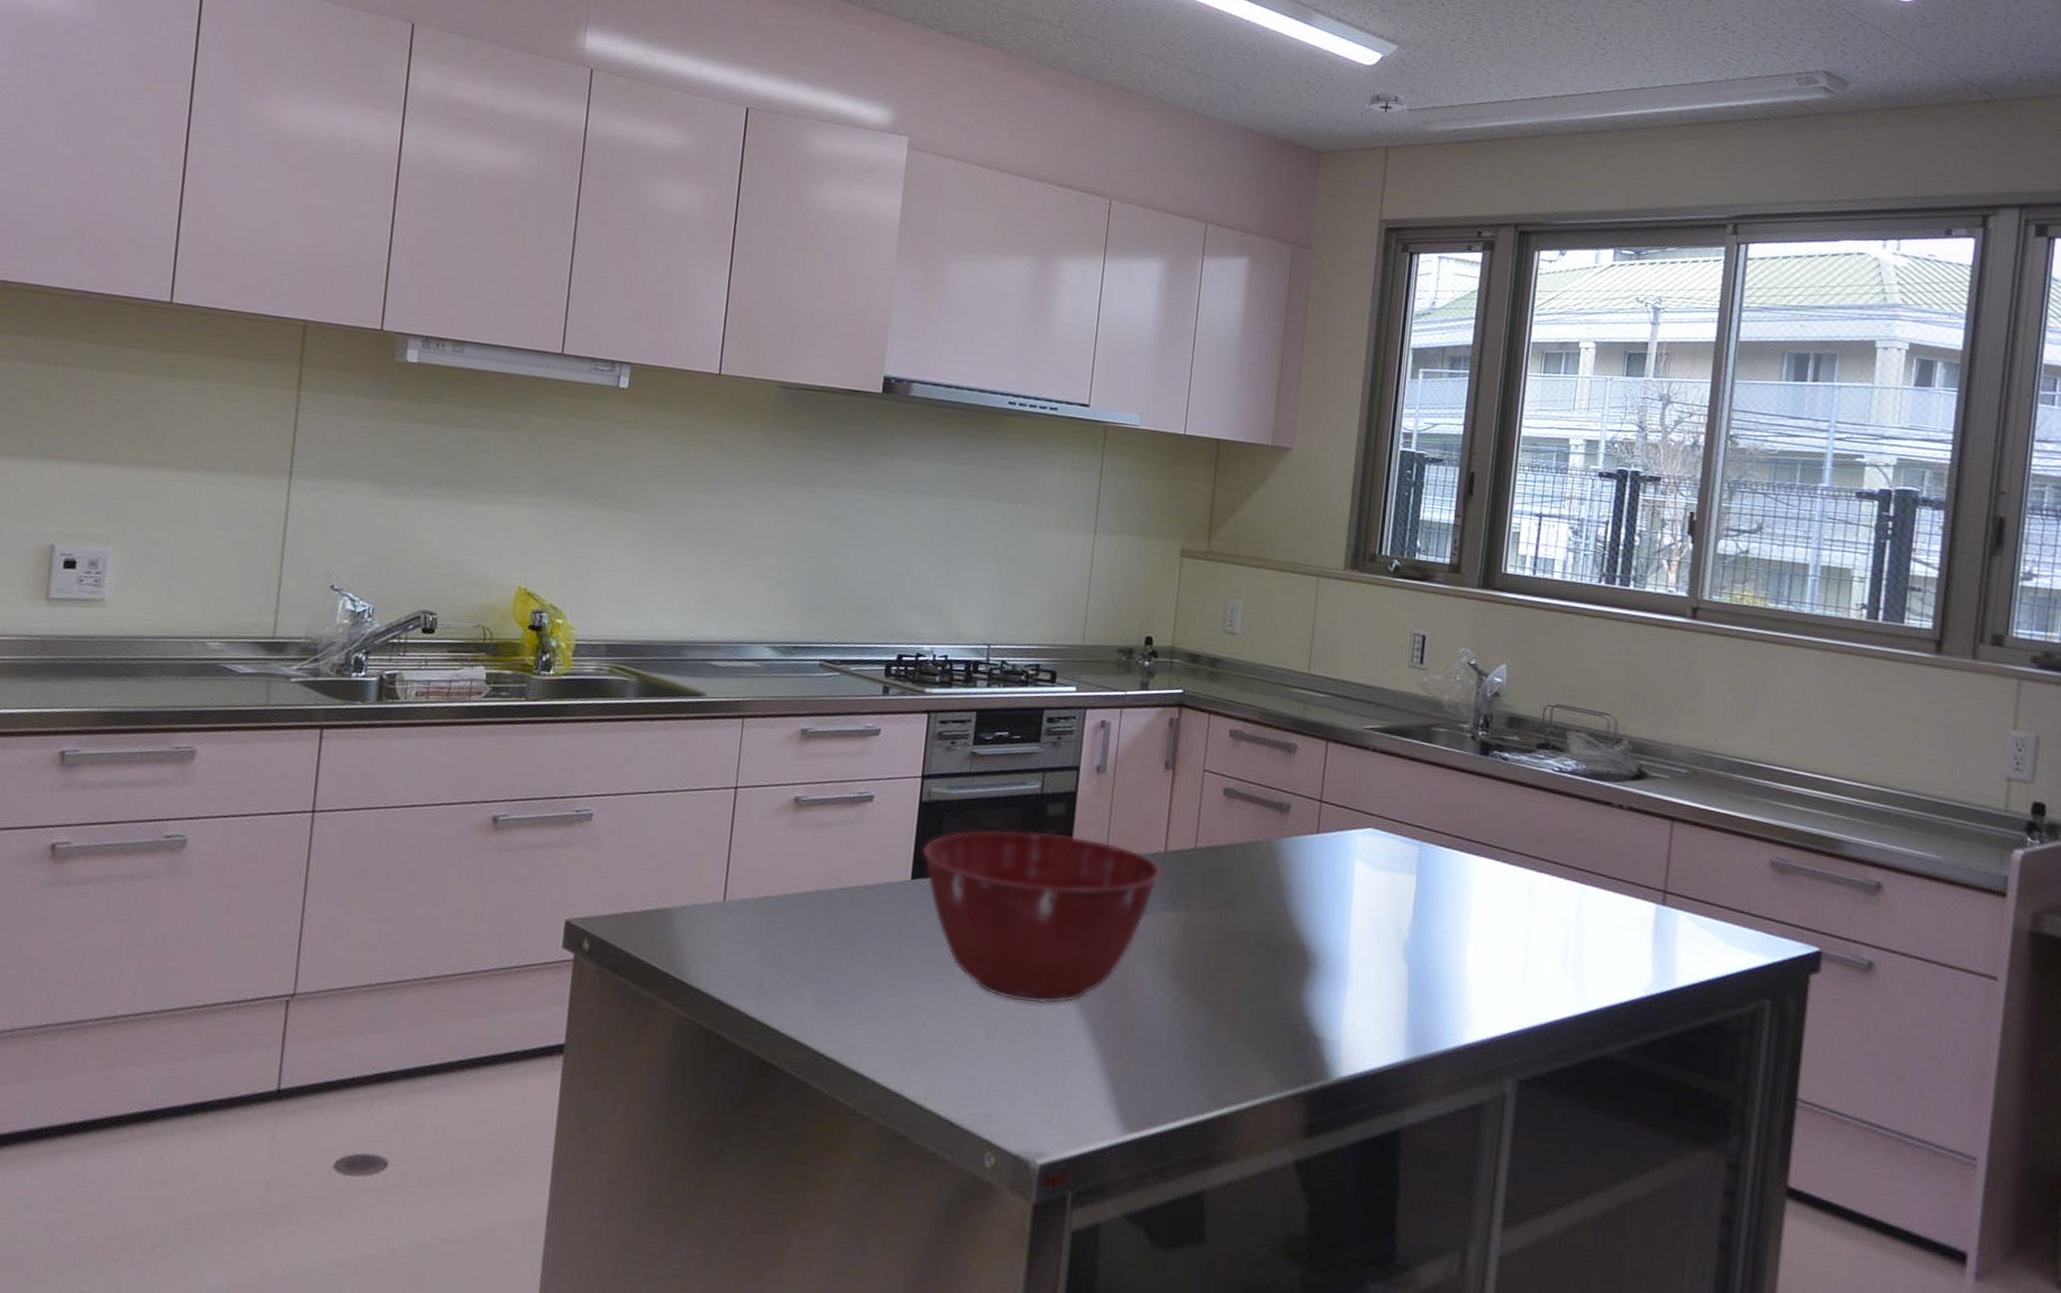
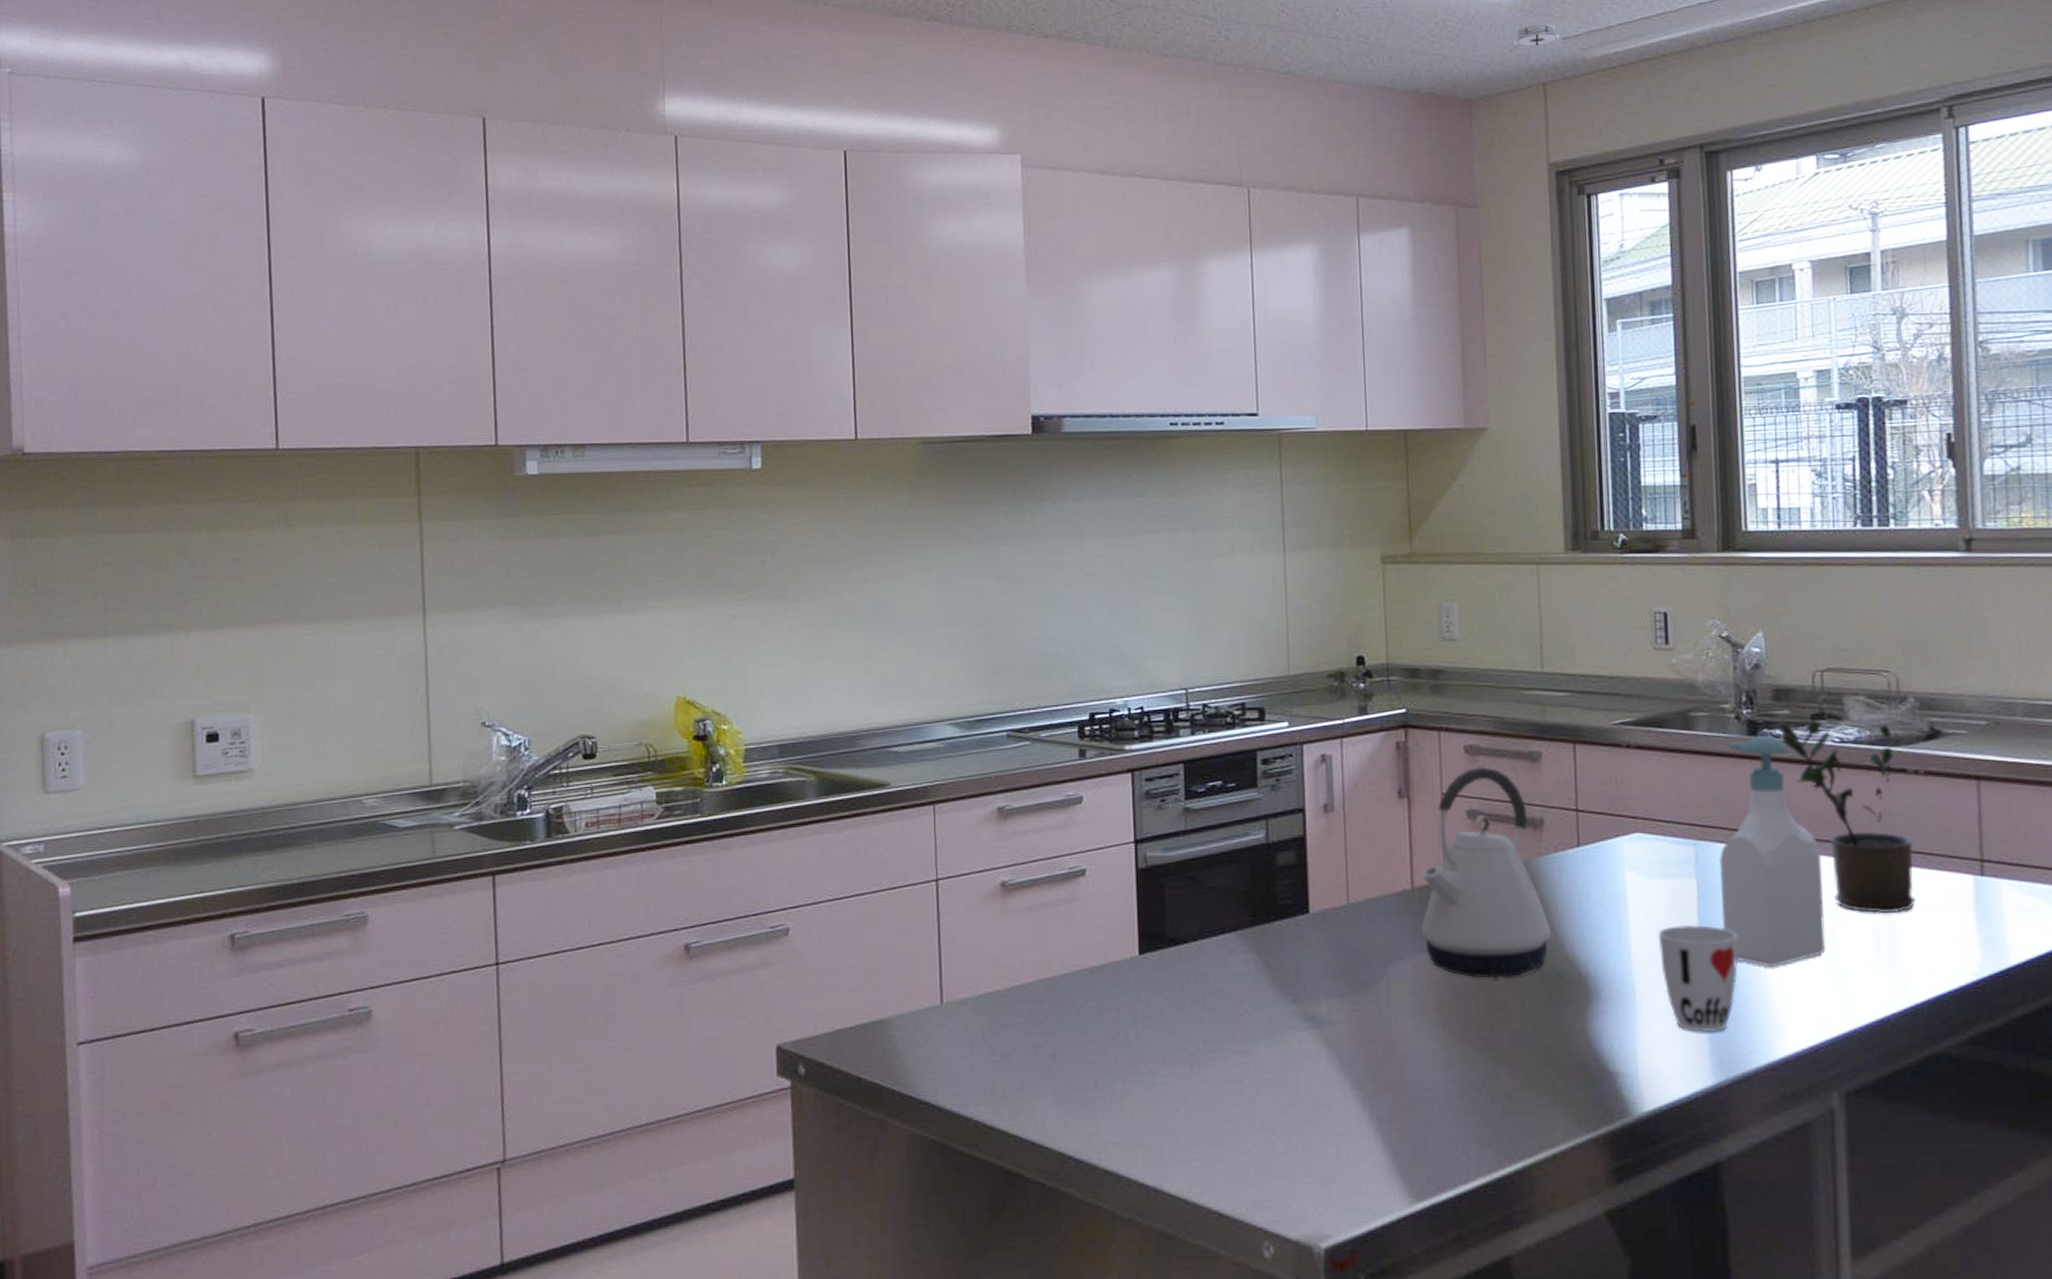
mixing bowl: present [921,829,1162,1005] -> none [1146,884,1412,1074]
kettle: none [1168,750,1283,943] -> present [1421,767,1552,979]
cup: none [1374,915,1445,1014] -> present [1658,924,1739,1033]
soap bottle: none [1433,755,1529,963] -> present [1718,734,1826,968]
potted plant: none [1508,747,1613,929] -> present [1779,719,1916,914]

